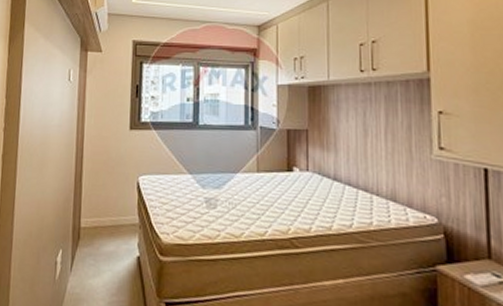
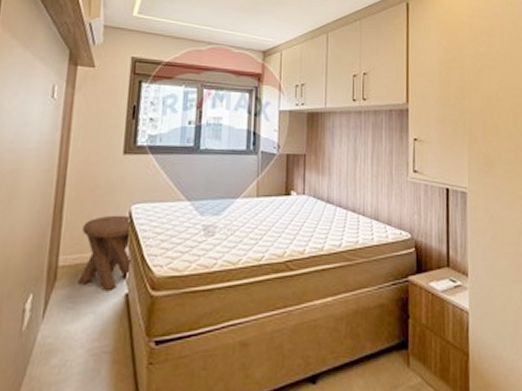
music stool: none [96,184,142,254] -> present [77,215,133,292]

